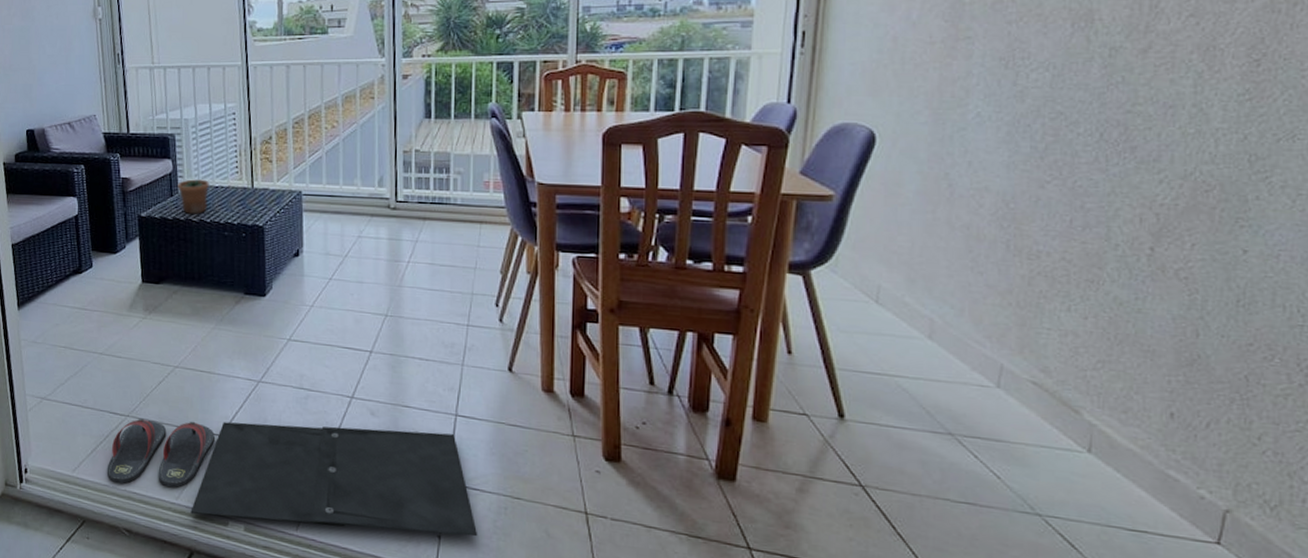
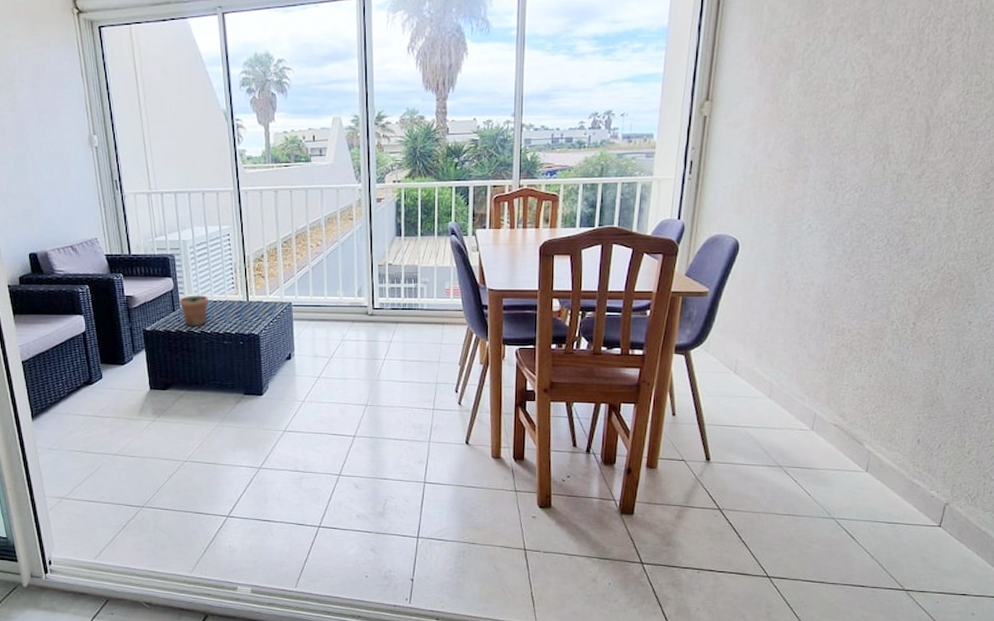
sandal: present [106,418,215,488] -> none [126,506,222,565]
door mat: present [190,422,477,537] -> none [204,498,442,584]

